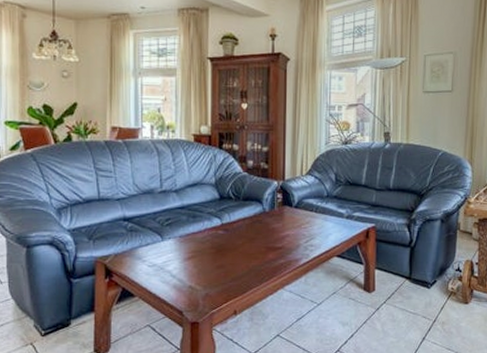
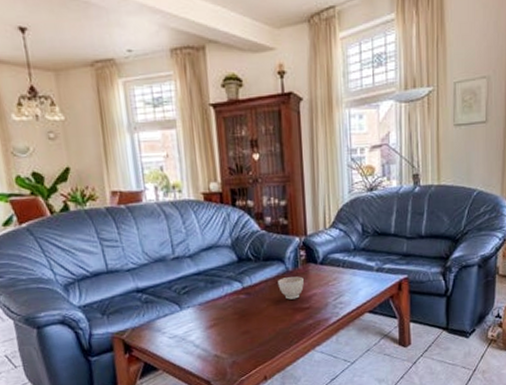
bowl: none [255,217,278,238] -> present [278,276,304,300]

